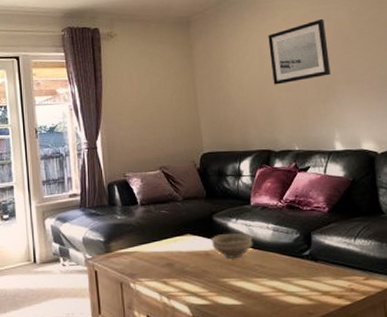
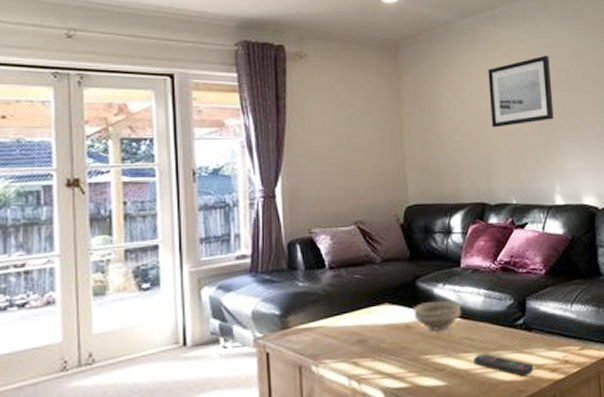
remote control: none [265,279,322,300] -> present [473,353,534,376]

